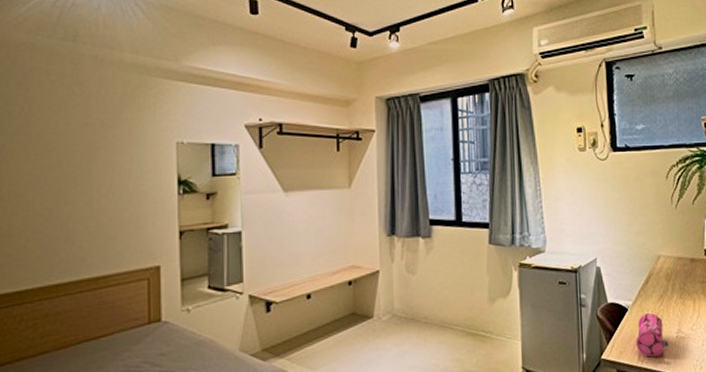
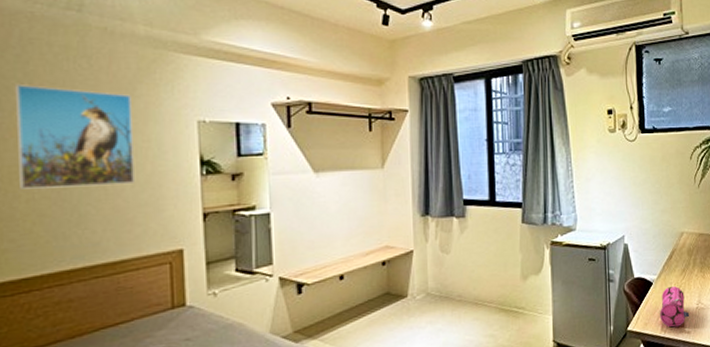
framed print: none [16,110,118,207] -> present [14,85,134,189]

